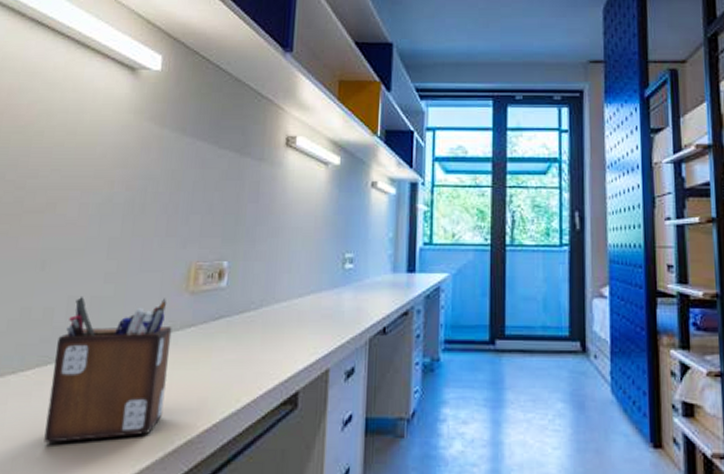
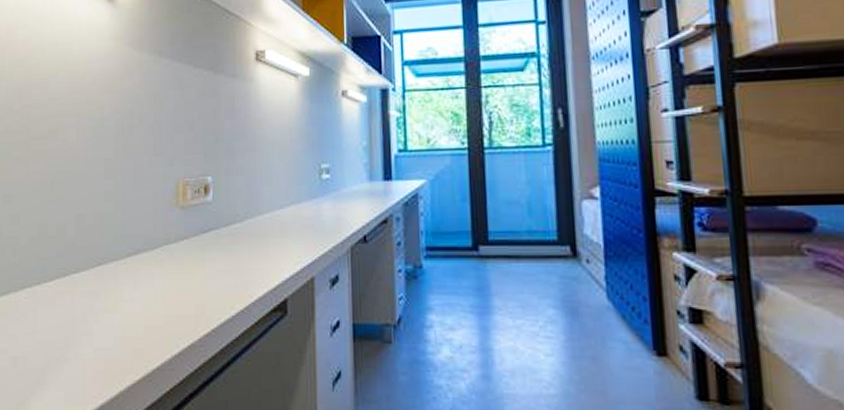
desk organizer: present [44,296,172,443] -> none [69,213,168,345]

